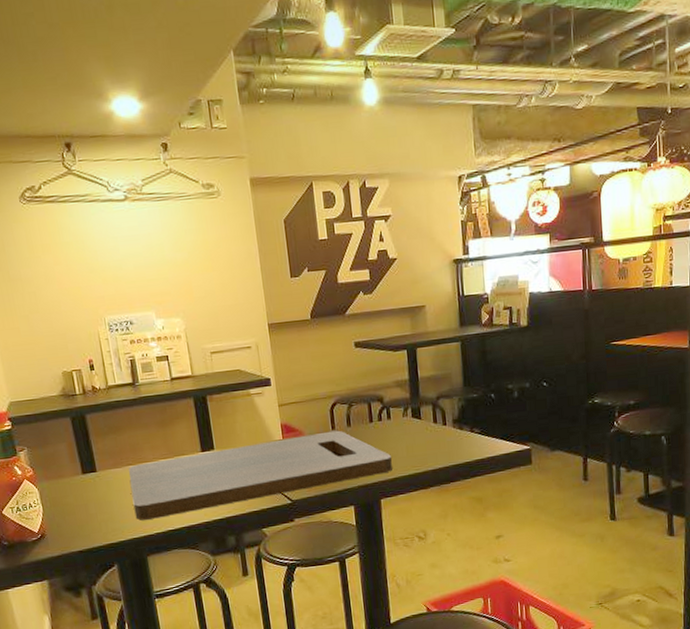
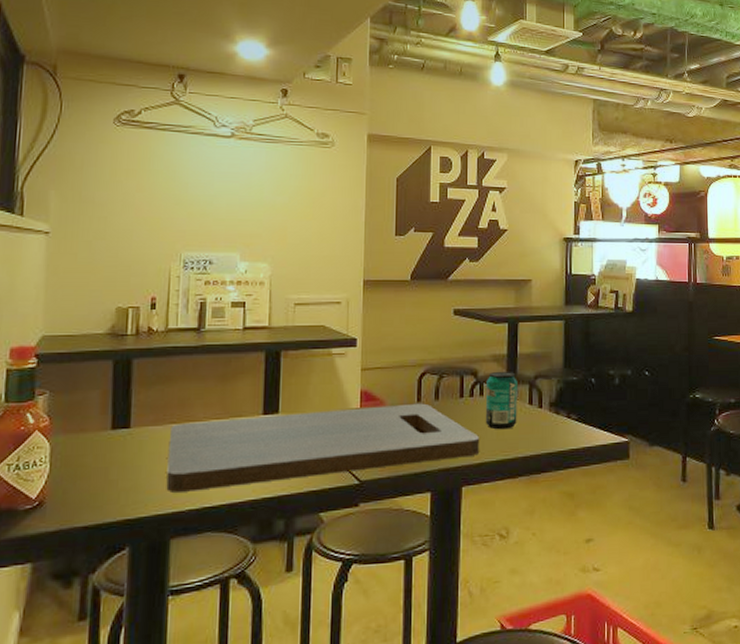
beverage can: none [392,395,425,448] -> present [485,372,517,430]

